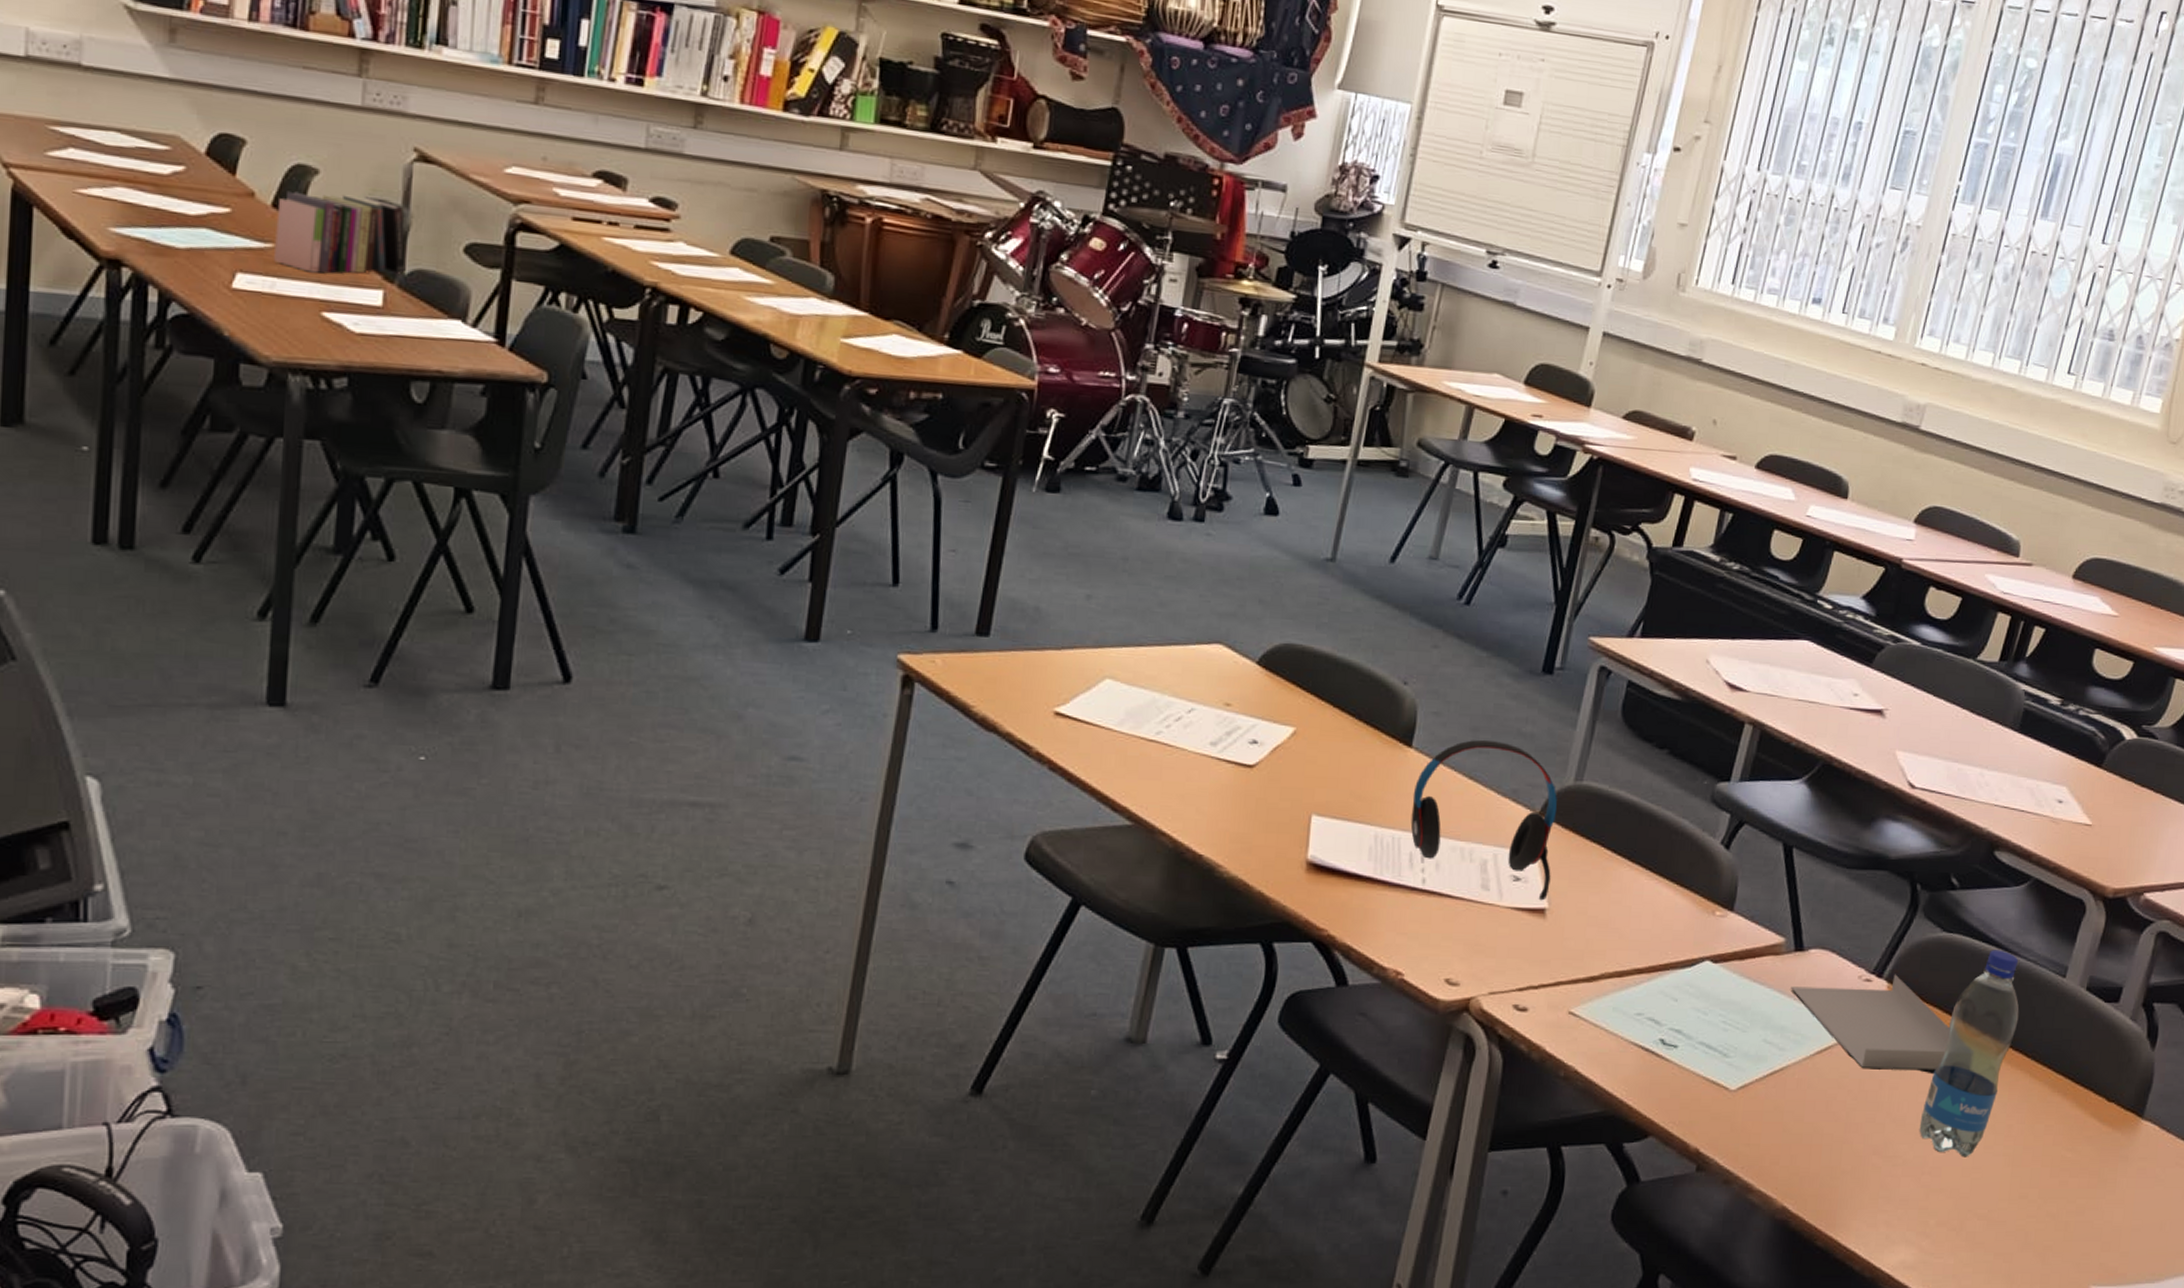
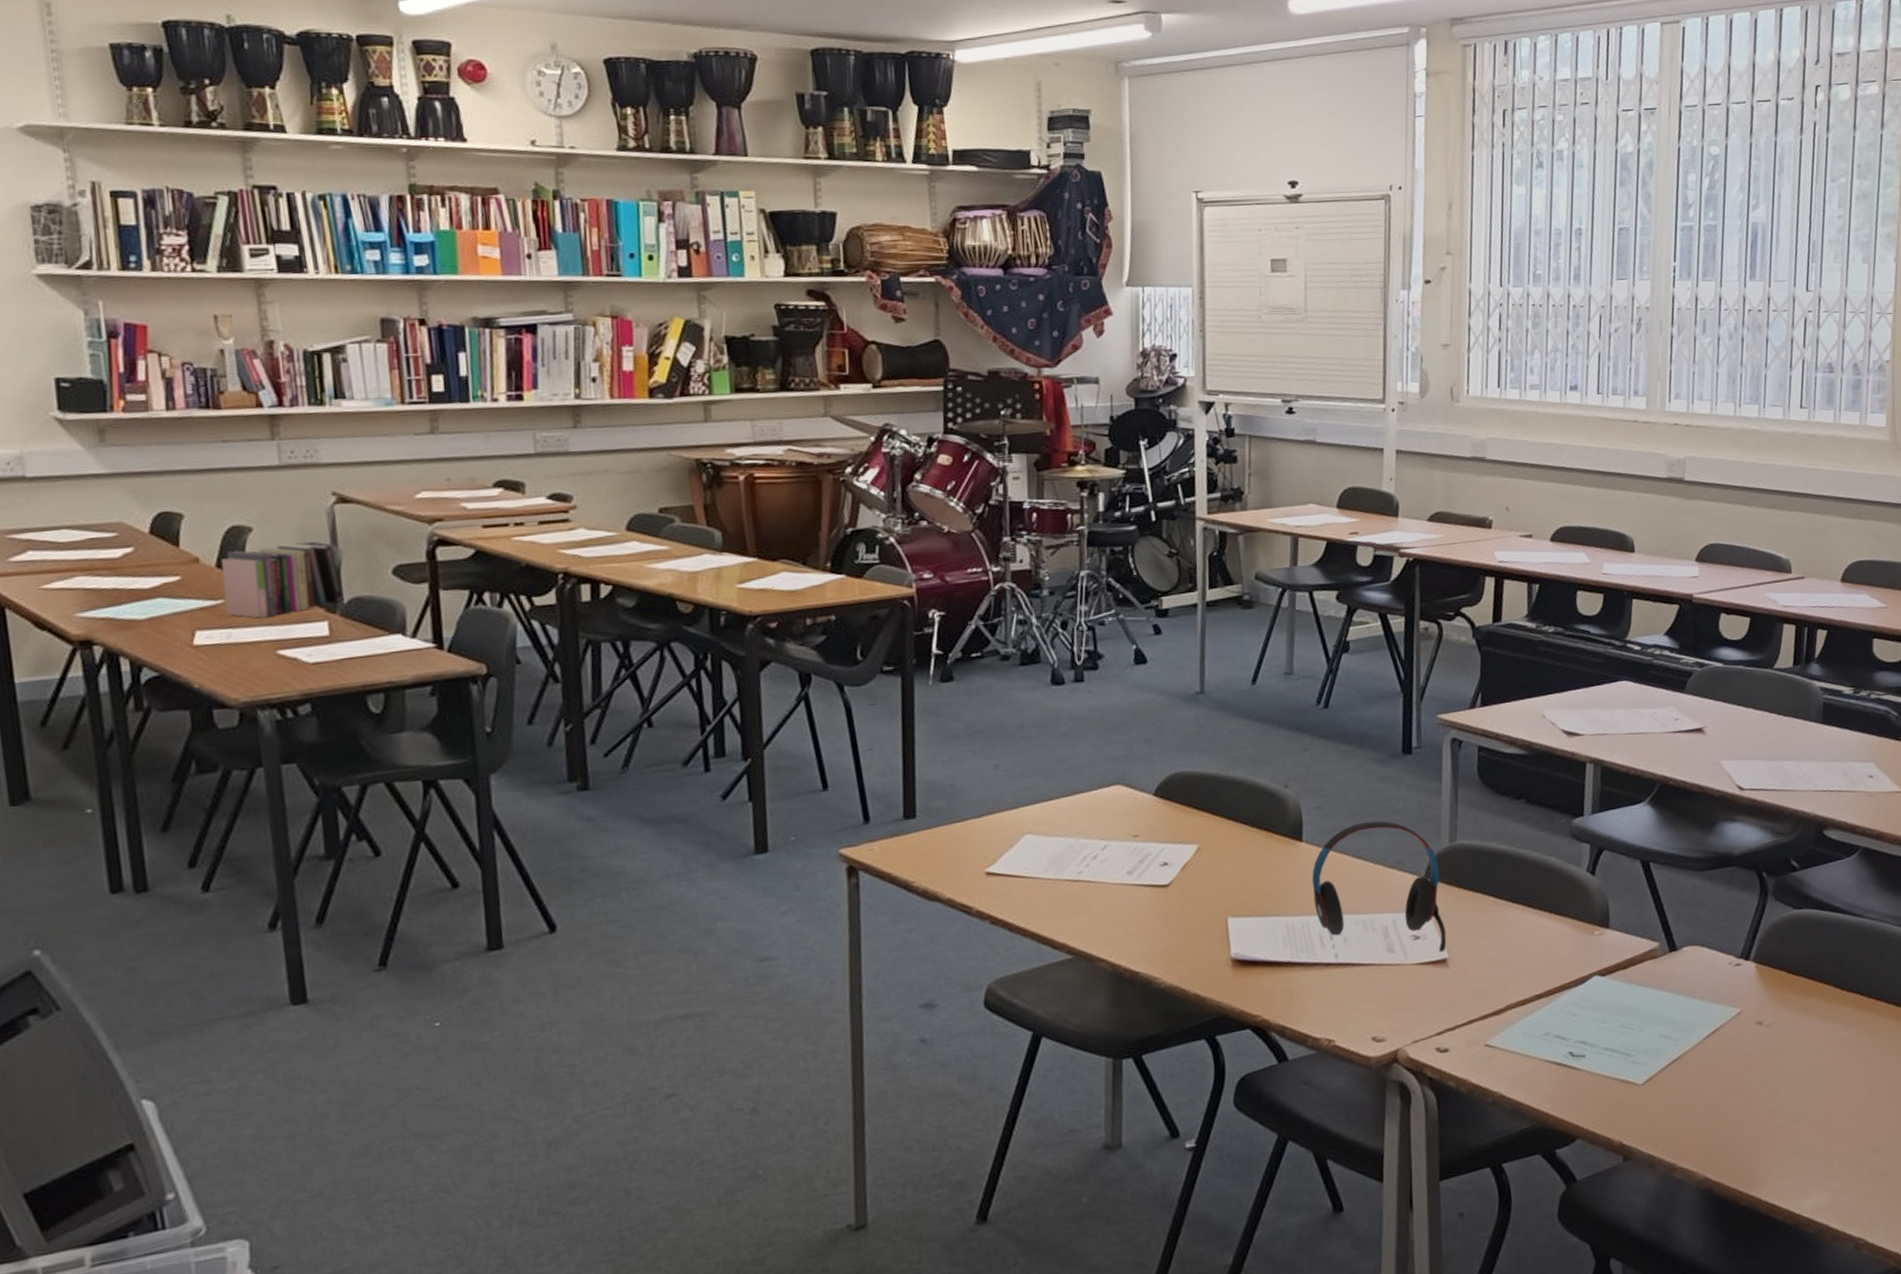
book: present [1791,974,1950,1075] -> none [1672,954,1818,1043]
bottle: present [1919,950,2020,1157] -> none [1808,915,1875,1103]

